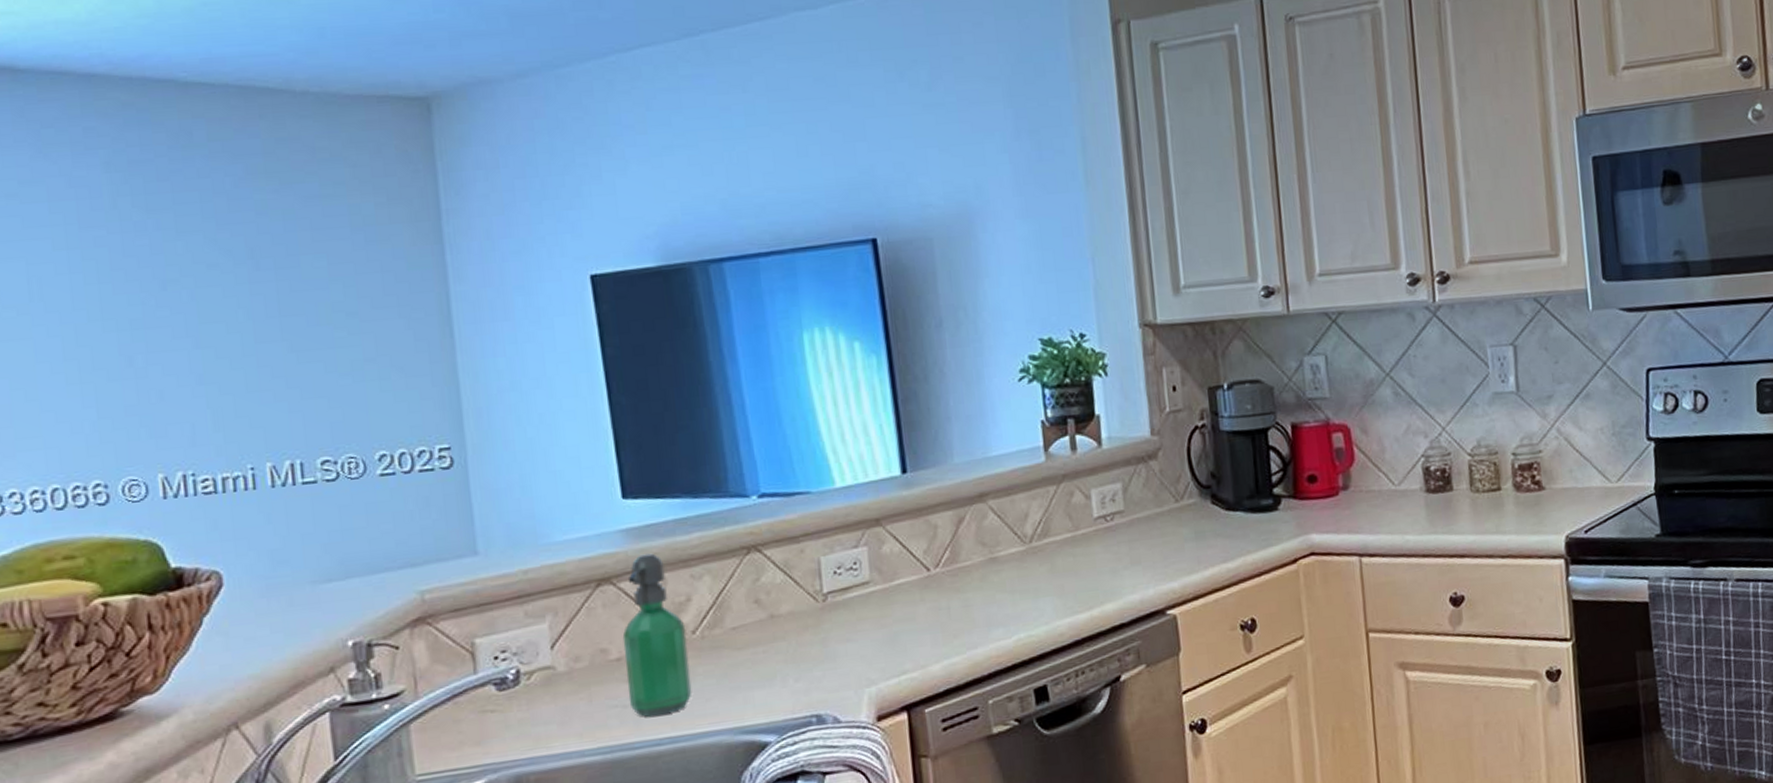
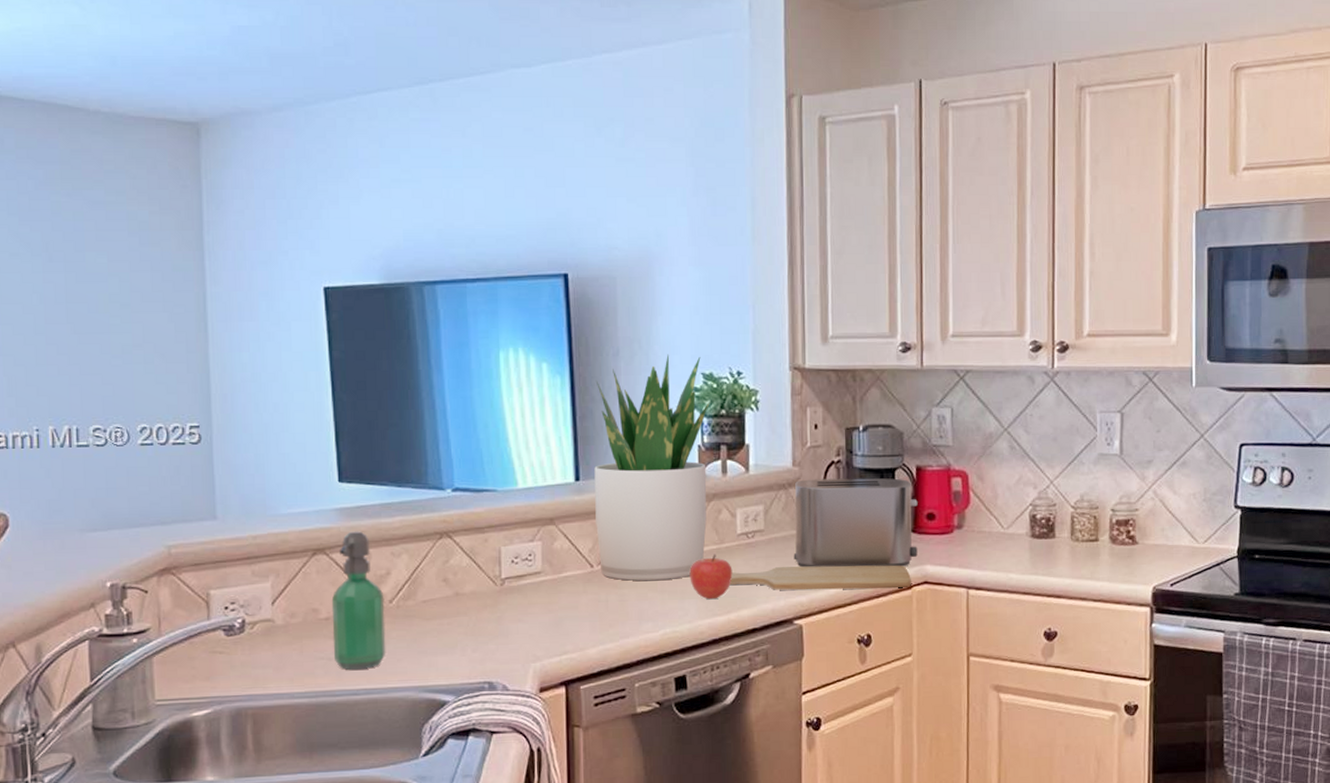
planter: none [917,320,1058,583] -> present [594,354,710,581]
fruit: none [1042,542,1092,596] -> present [689,553,733,600]
chopping board: none [1089,537,1296,578] -> present [729,565,911,590]
toaster: none [1155,439,1301,550] -> present [793,478,918,568]

